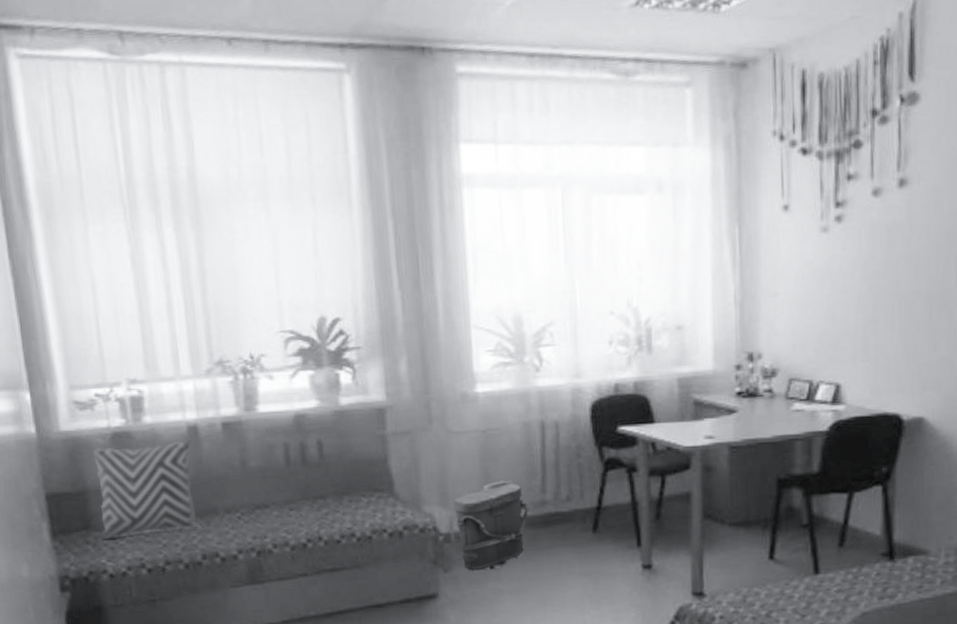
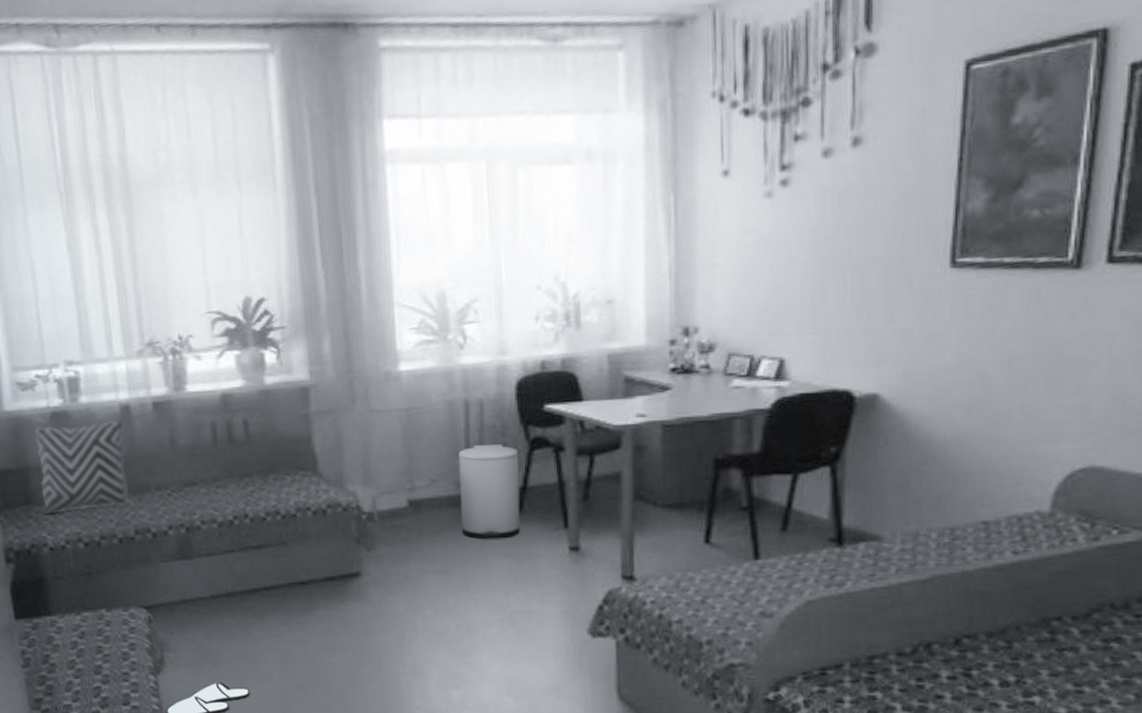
bag: present [452,480,530,571] -> none [375,459,454,550]
pedal bin: none [535,465,596,559] -> present [458,444,521,539]

